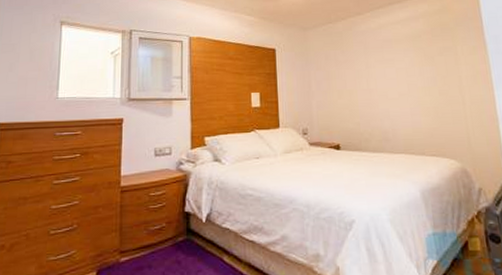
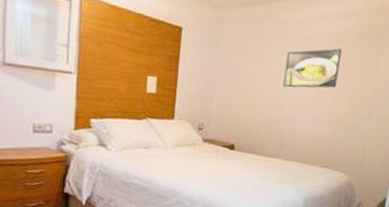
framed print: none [370,46,423,86] -> present [282,48,342,88]

